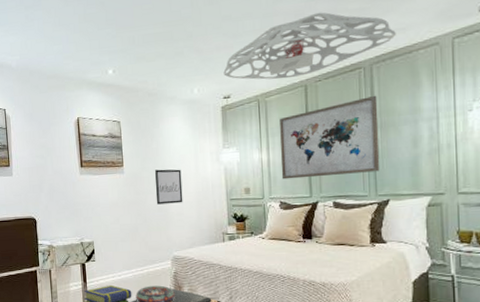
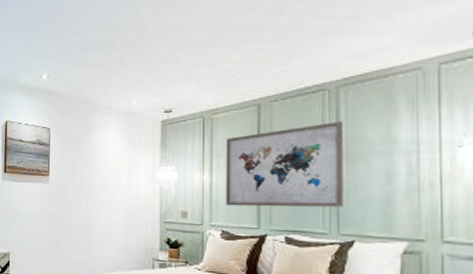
wall art: present [155,169,183,205] -> none [81,182,112,221]
ceiling light: present [223,12,396,80] -> none [166,27,369,96]

